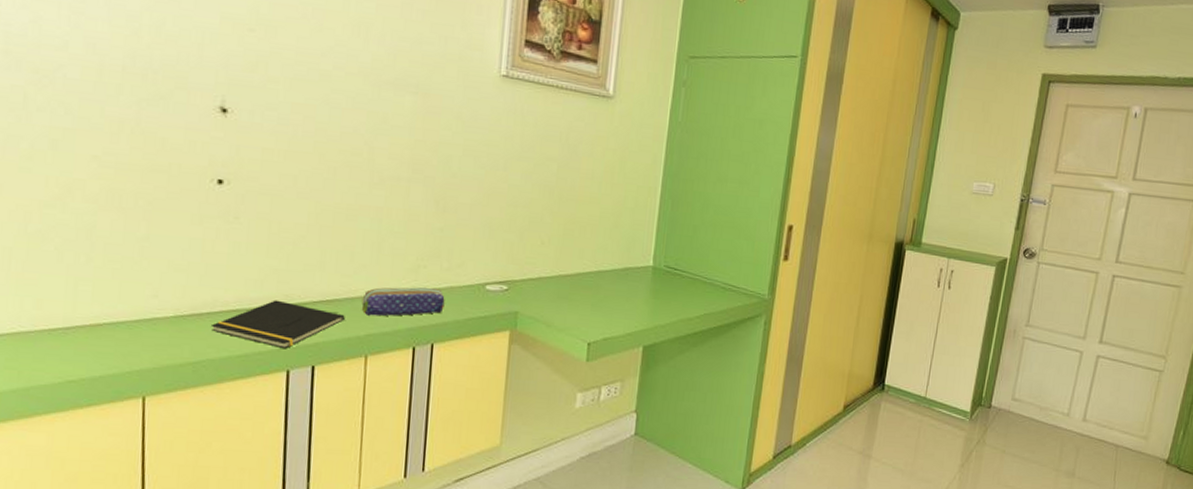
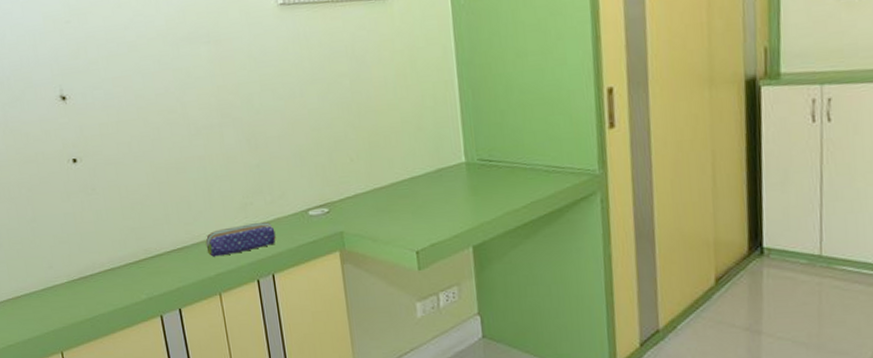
notepad: present [210,300,345,349] -> none [95,255,196,297]

